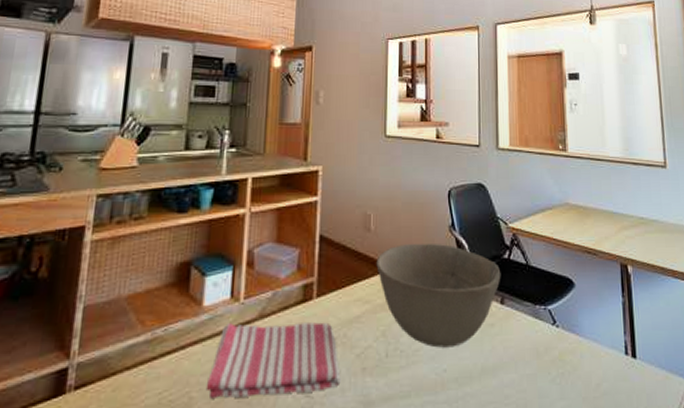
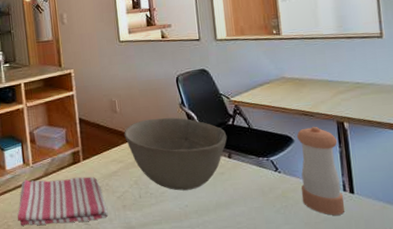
pepper shaker: none [578,267,627,387] -> present [296,126,345,215]

